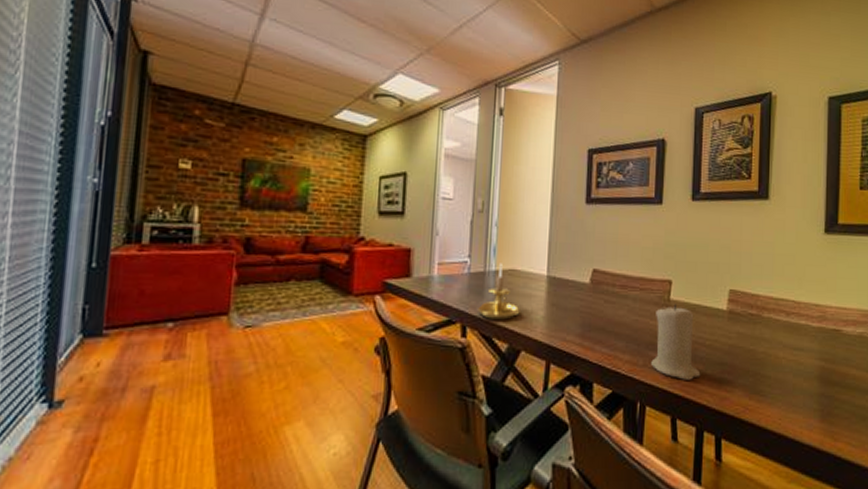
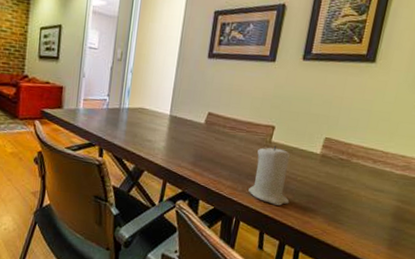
candle holder: present [476,263,520,320] -> none [111,102,146,147]

